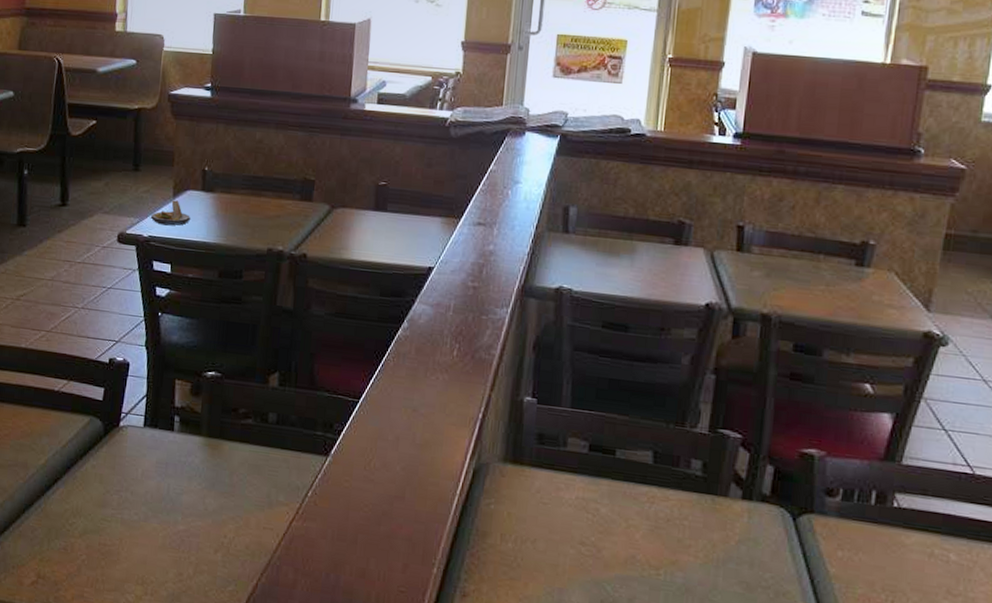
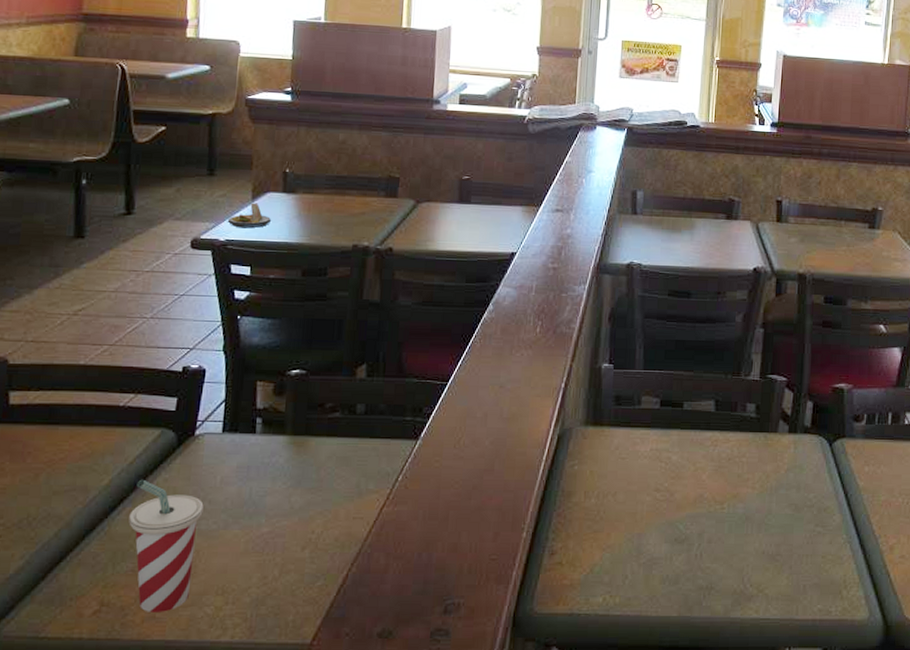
beverage cup: none [61,463,127,593] -> present [129,479,204,612]

